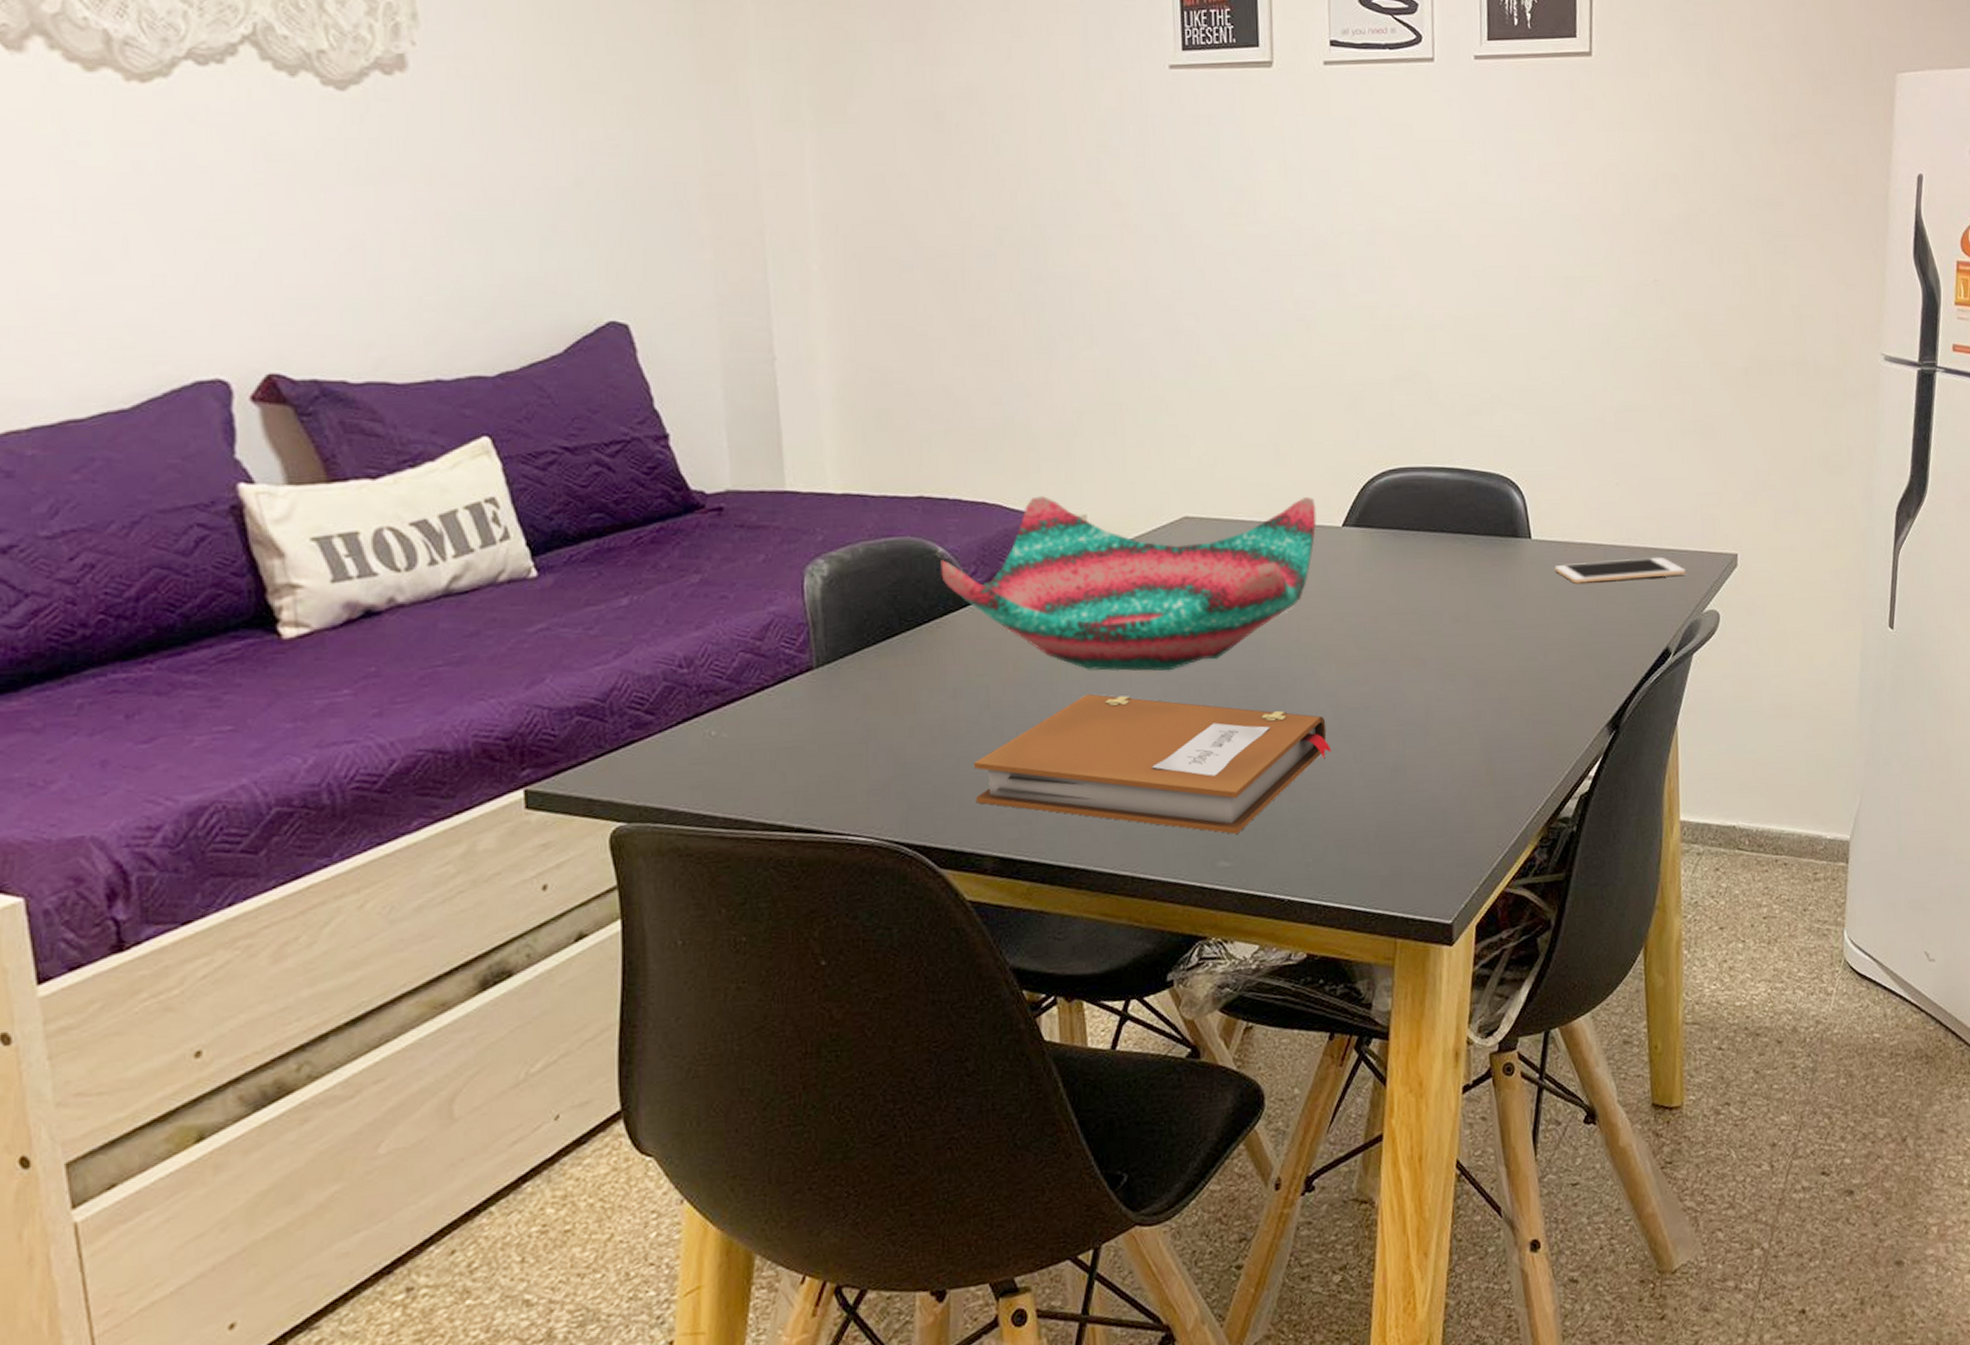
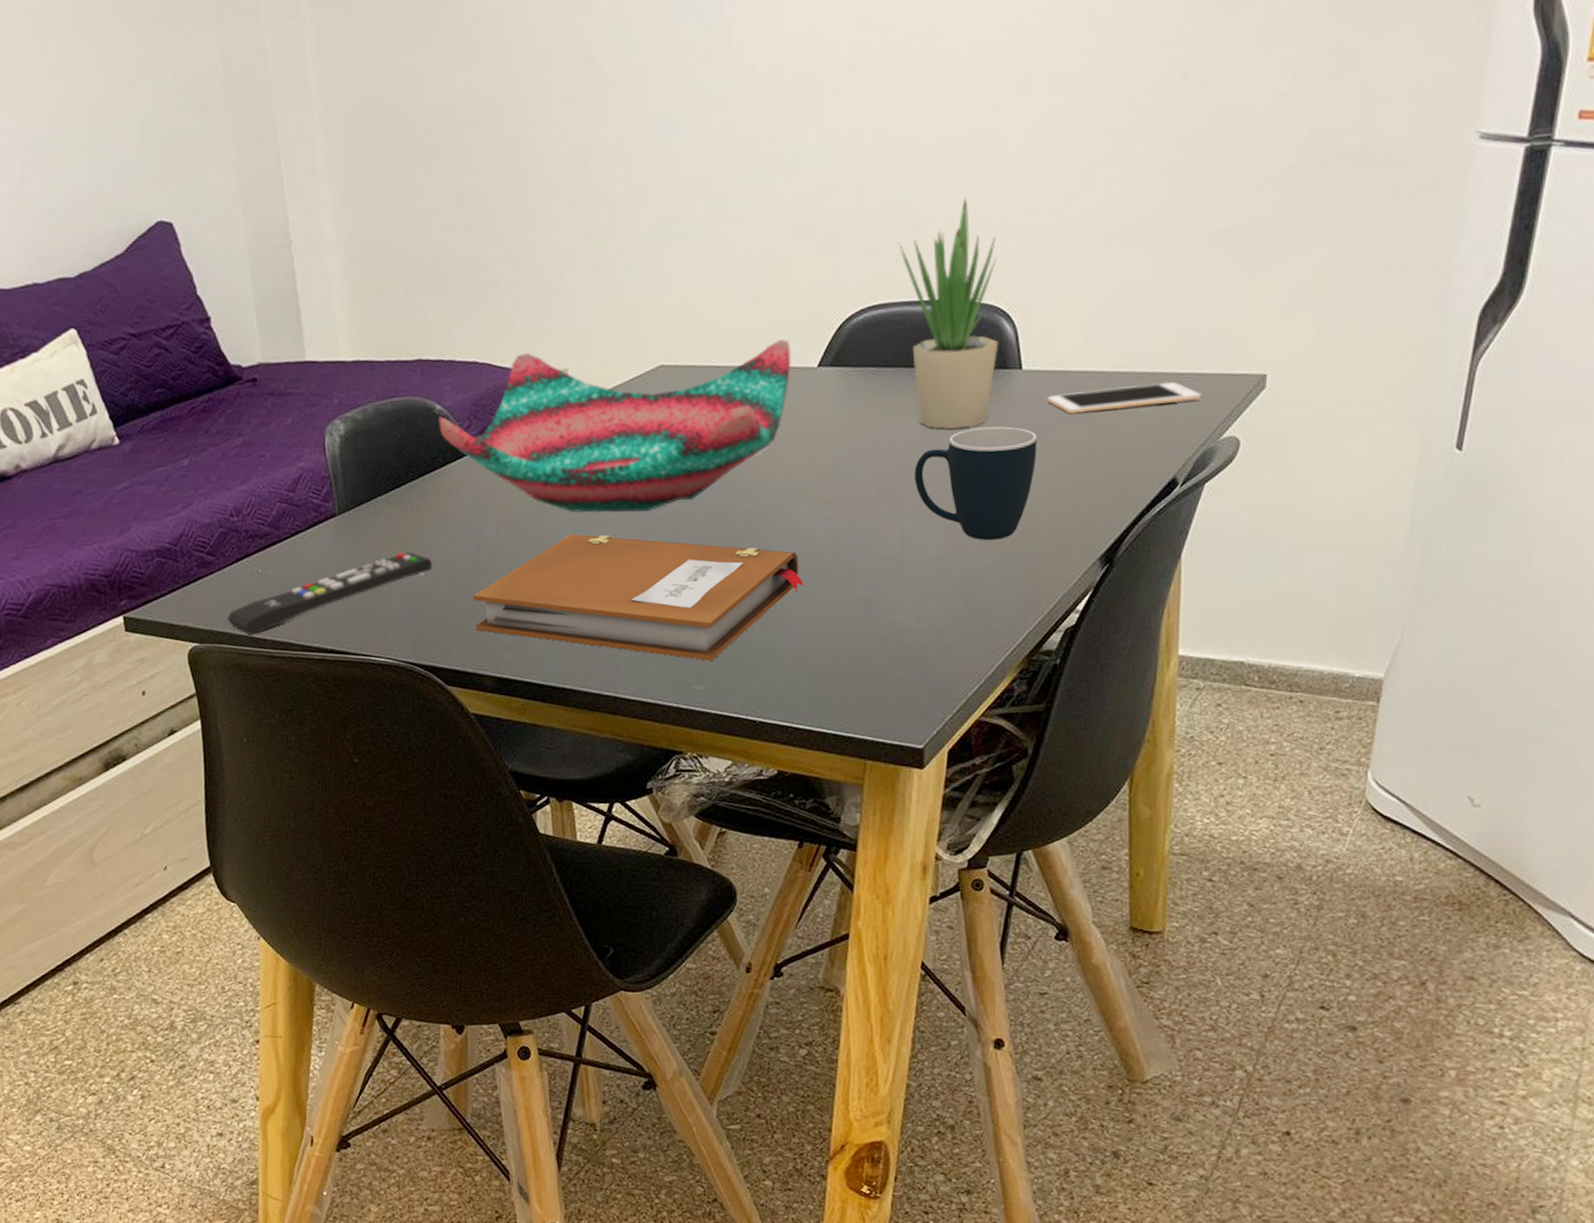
remote control: none [666,712,928,812] -> present [227,552,433,635]
potted plant: none [1417,372,1510,595] -> present [899,197,999,430]
mug: none [1436,593,1548,706] -> present [914,426,1037,541]

